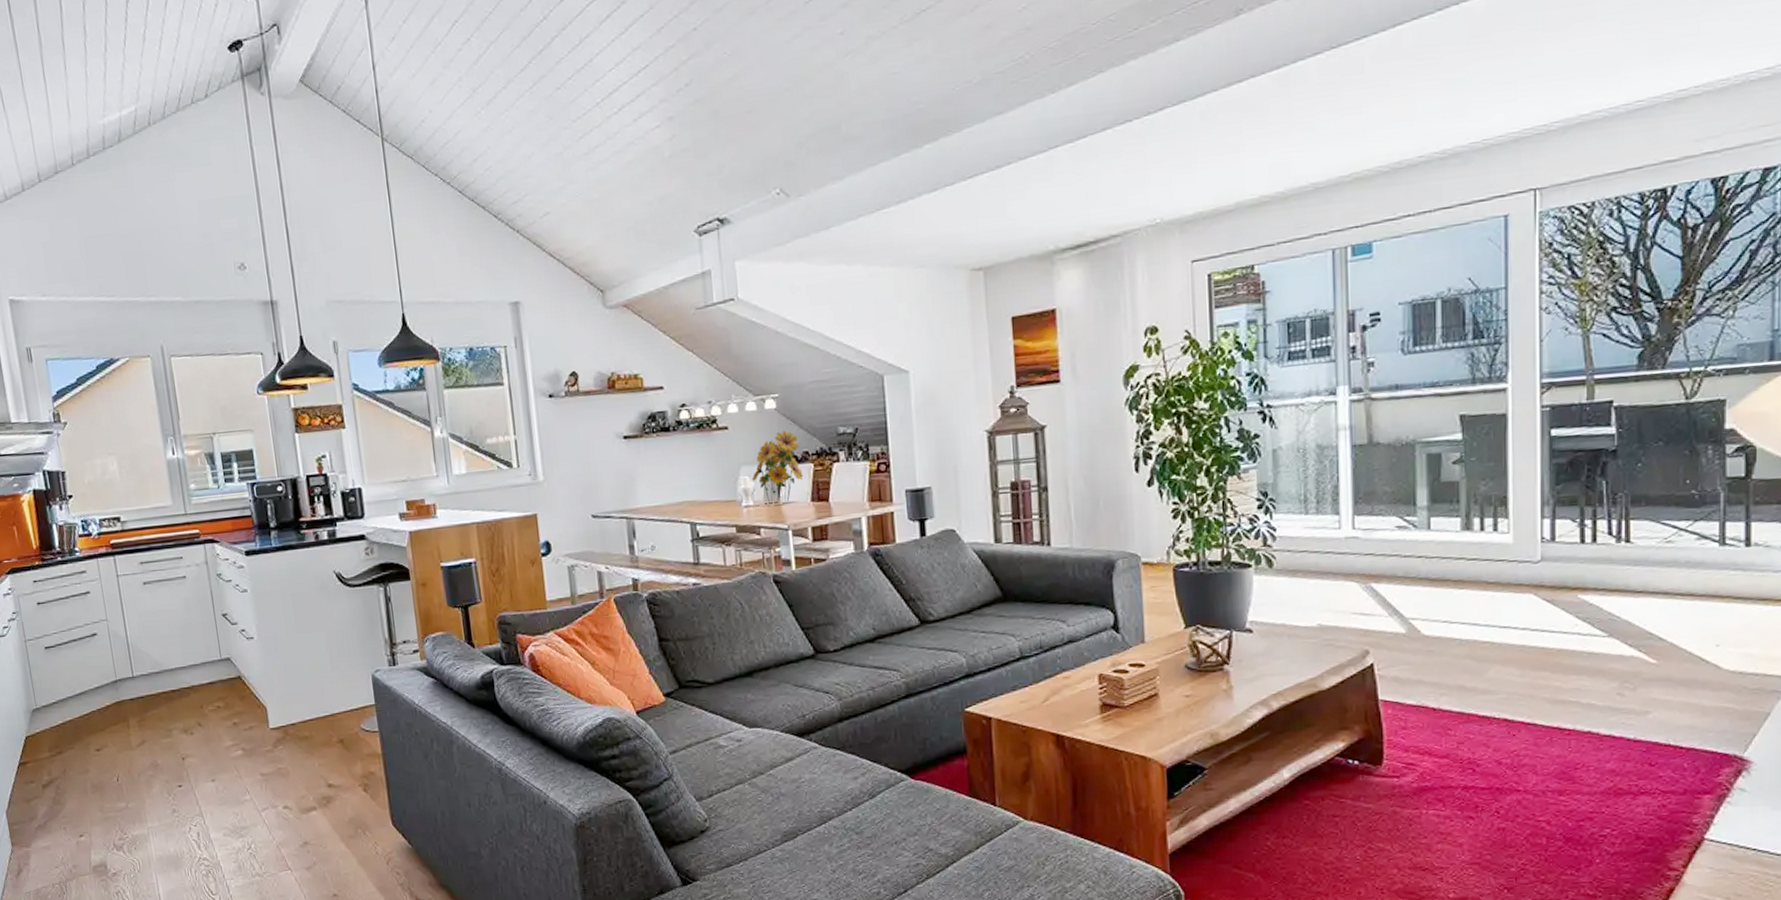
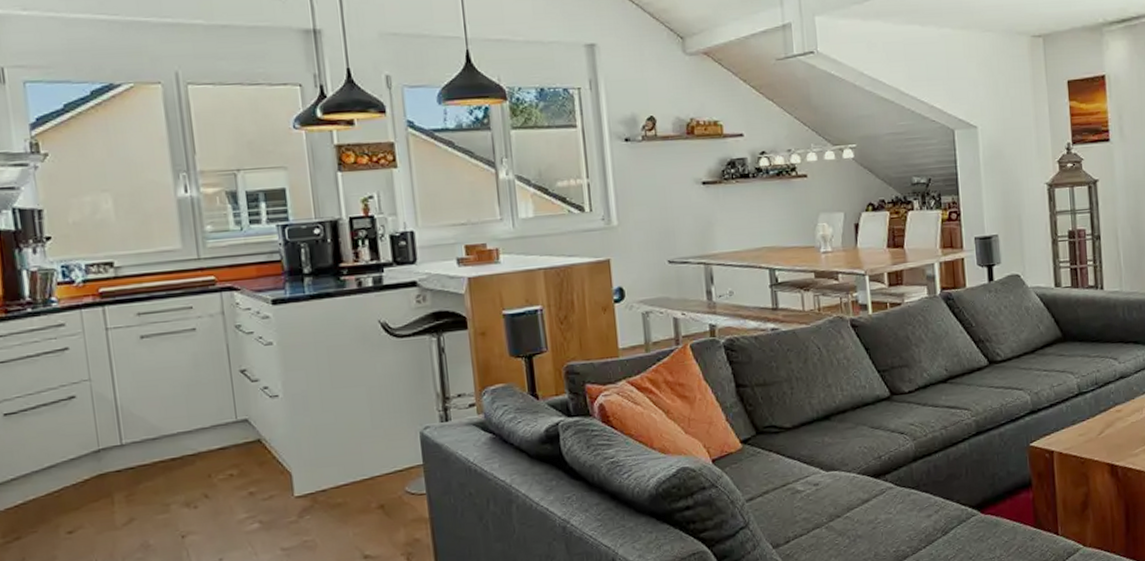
flower bouquet: present [752,430,803,503] -> none [830,179,880,249]

